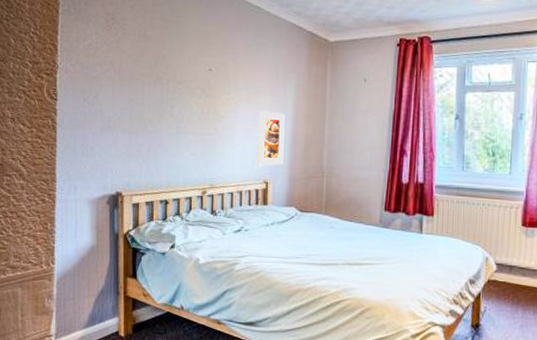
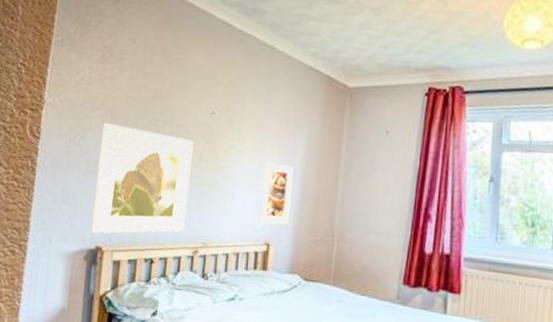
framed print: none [109,83,195,181] -> present [89,123,194,234]

